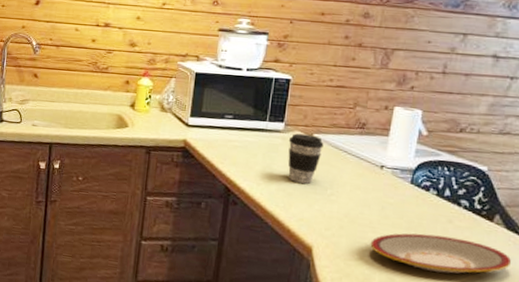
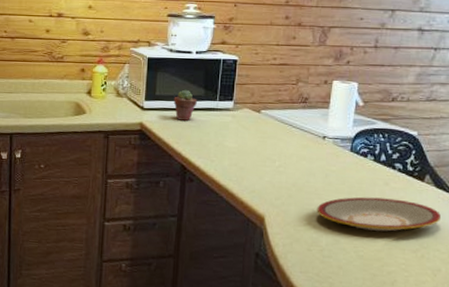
potted succulent: none [220,107,247,141] -> present [173,89,198,121]
coffee cup: present [288,133,324,185] -> none [238,111,271,158]

